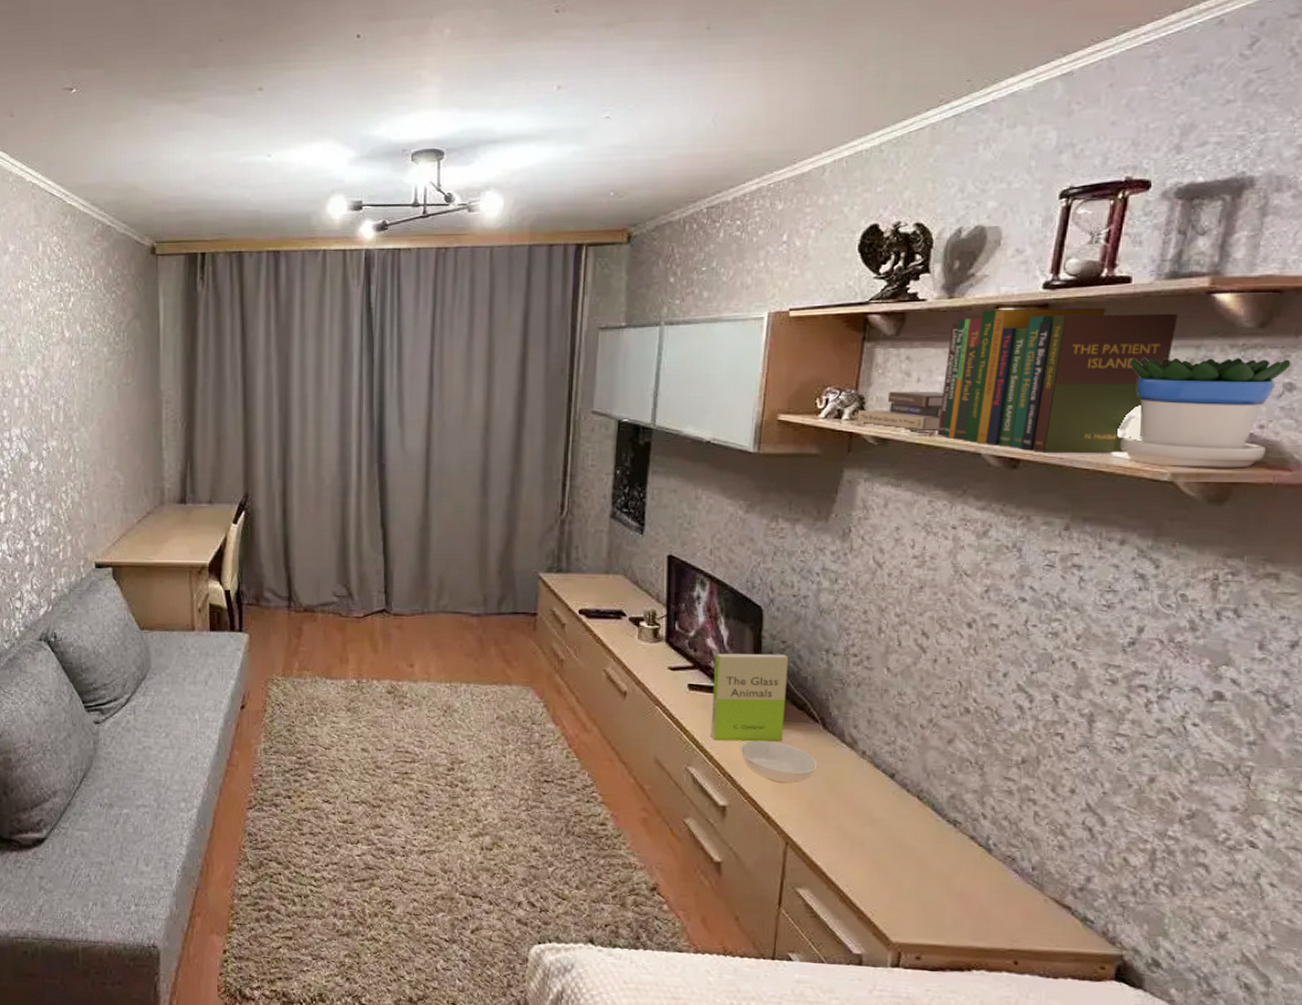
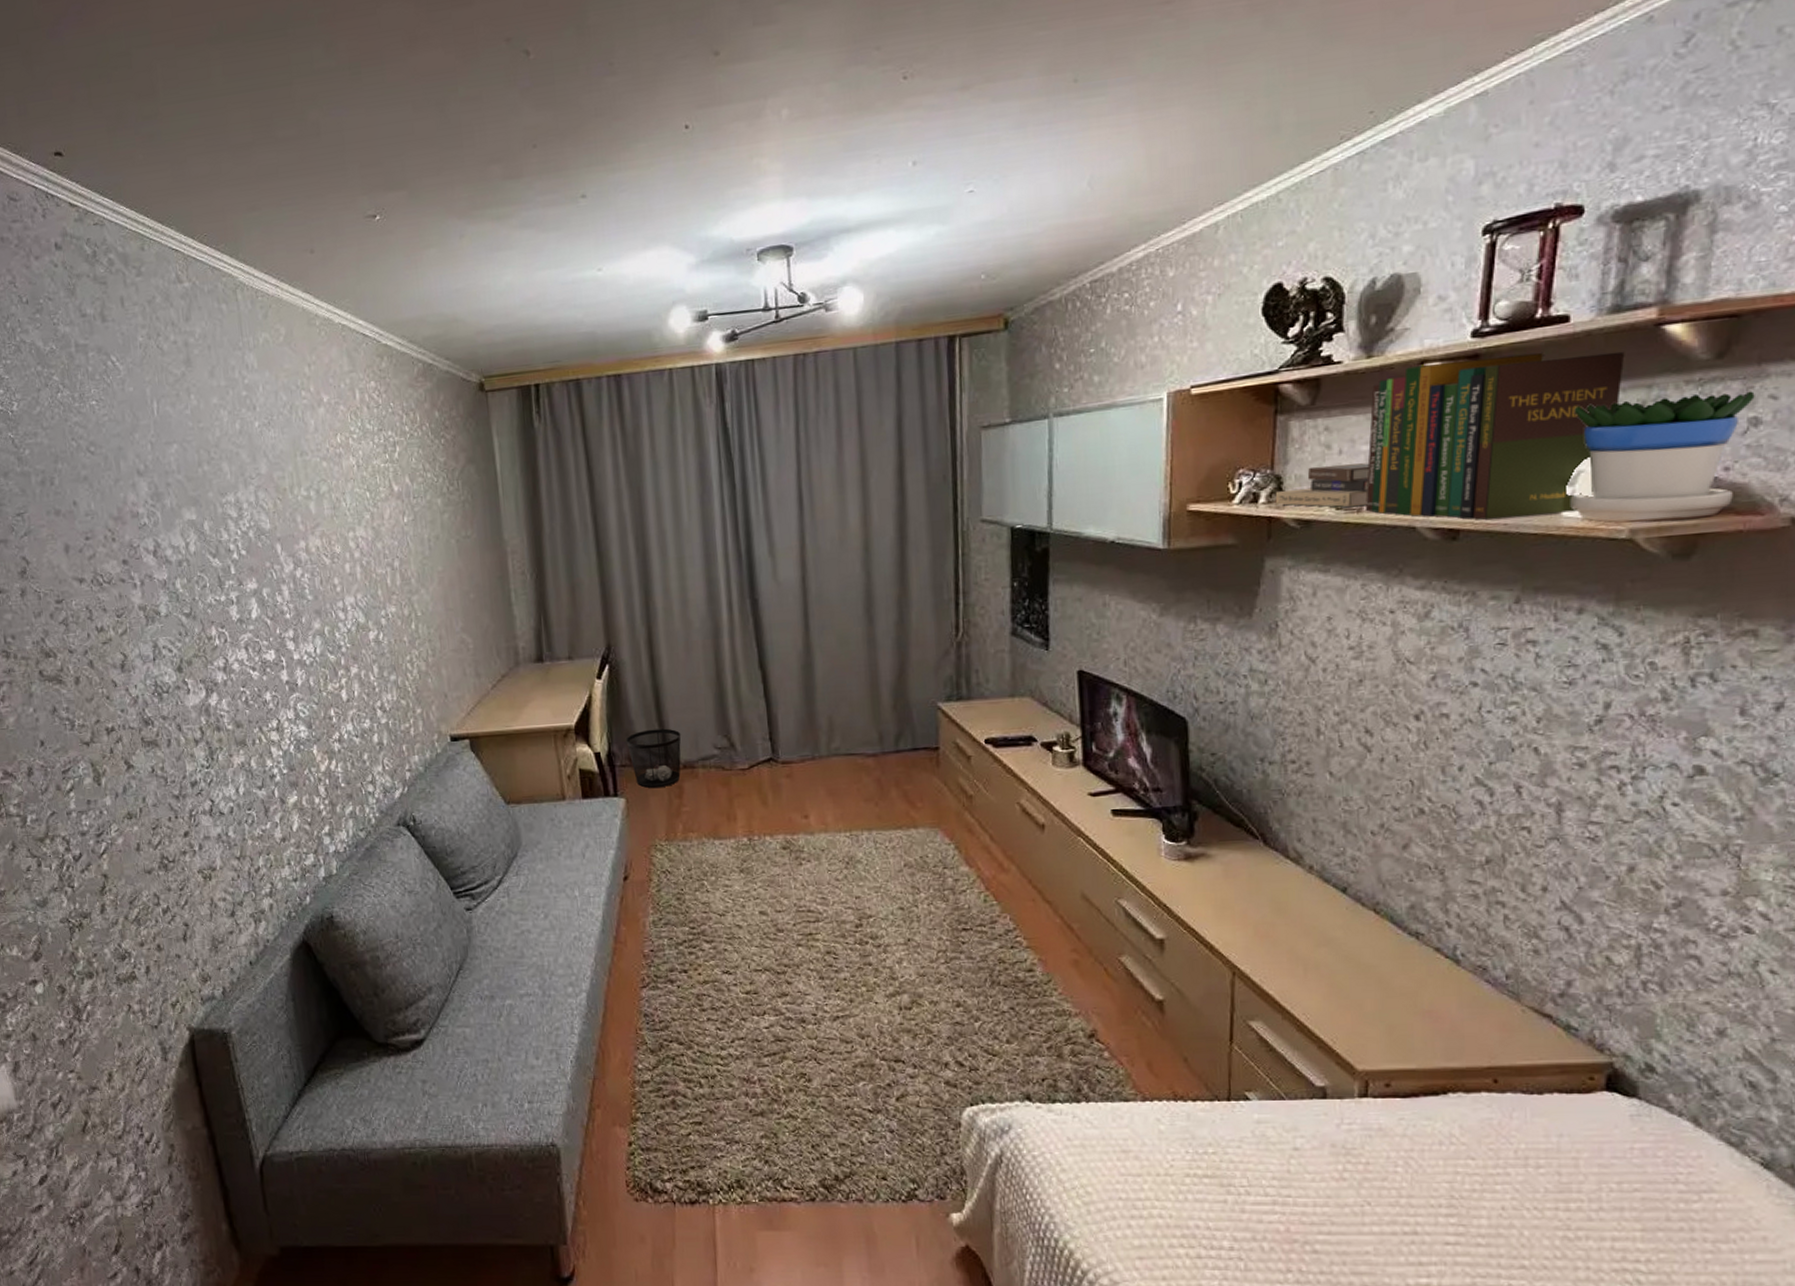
waste bin: none [254,573,305,628] -> present [626,728,681,789]
book: present [710,653,789,742] -> none [1139,767,1221,869]
bowl: present [740,740,818,783] -> none [1174,863,1261,909]

